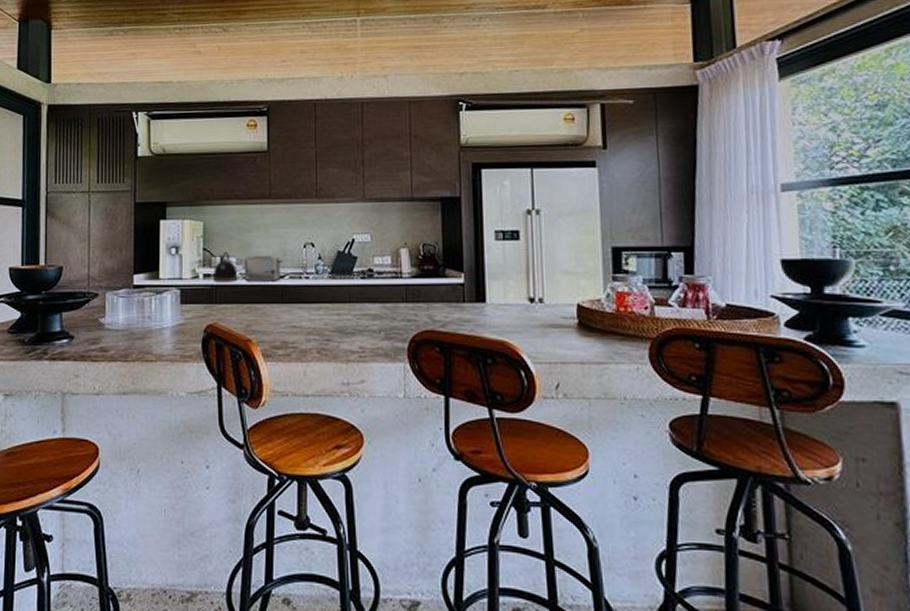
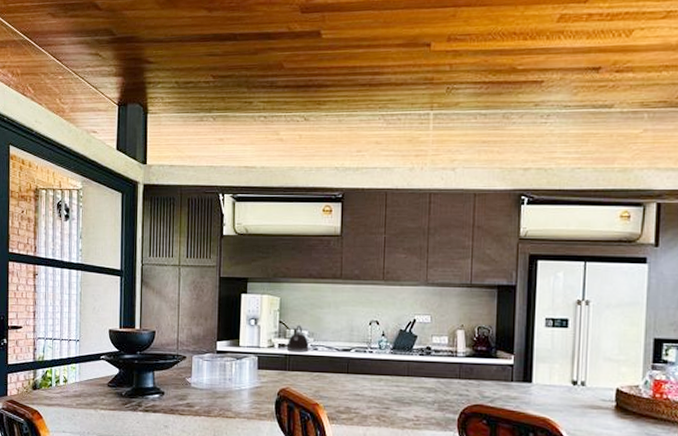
toaster: present [245,255,284,283] -> none [315,329,351,355]

